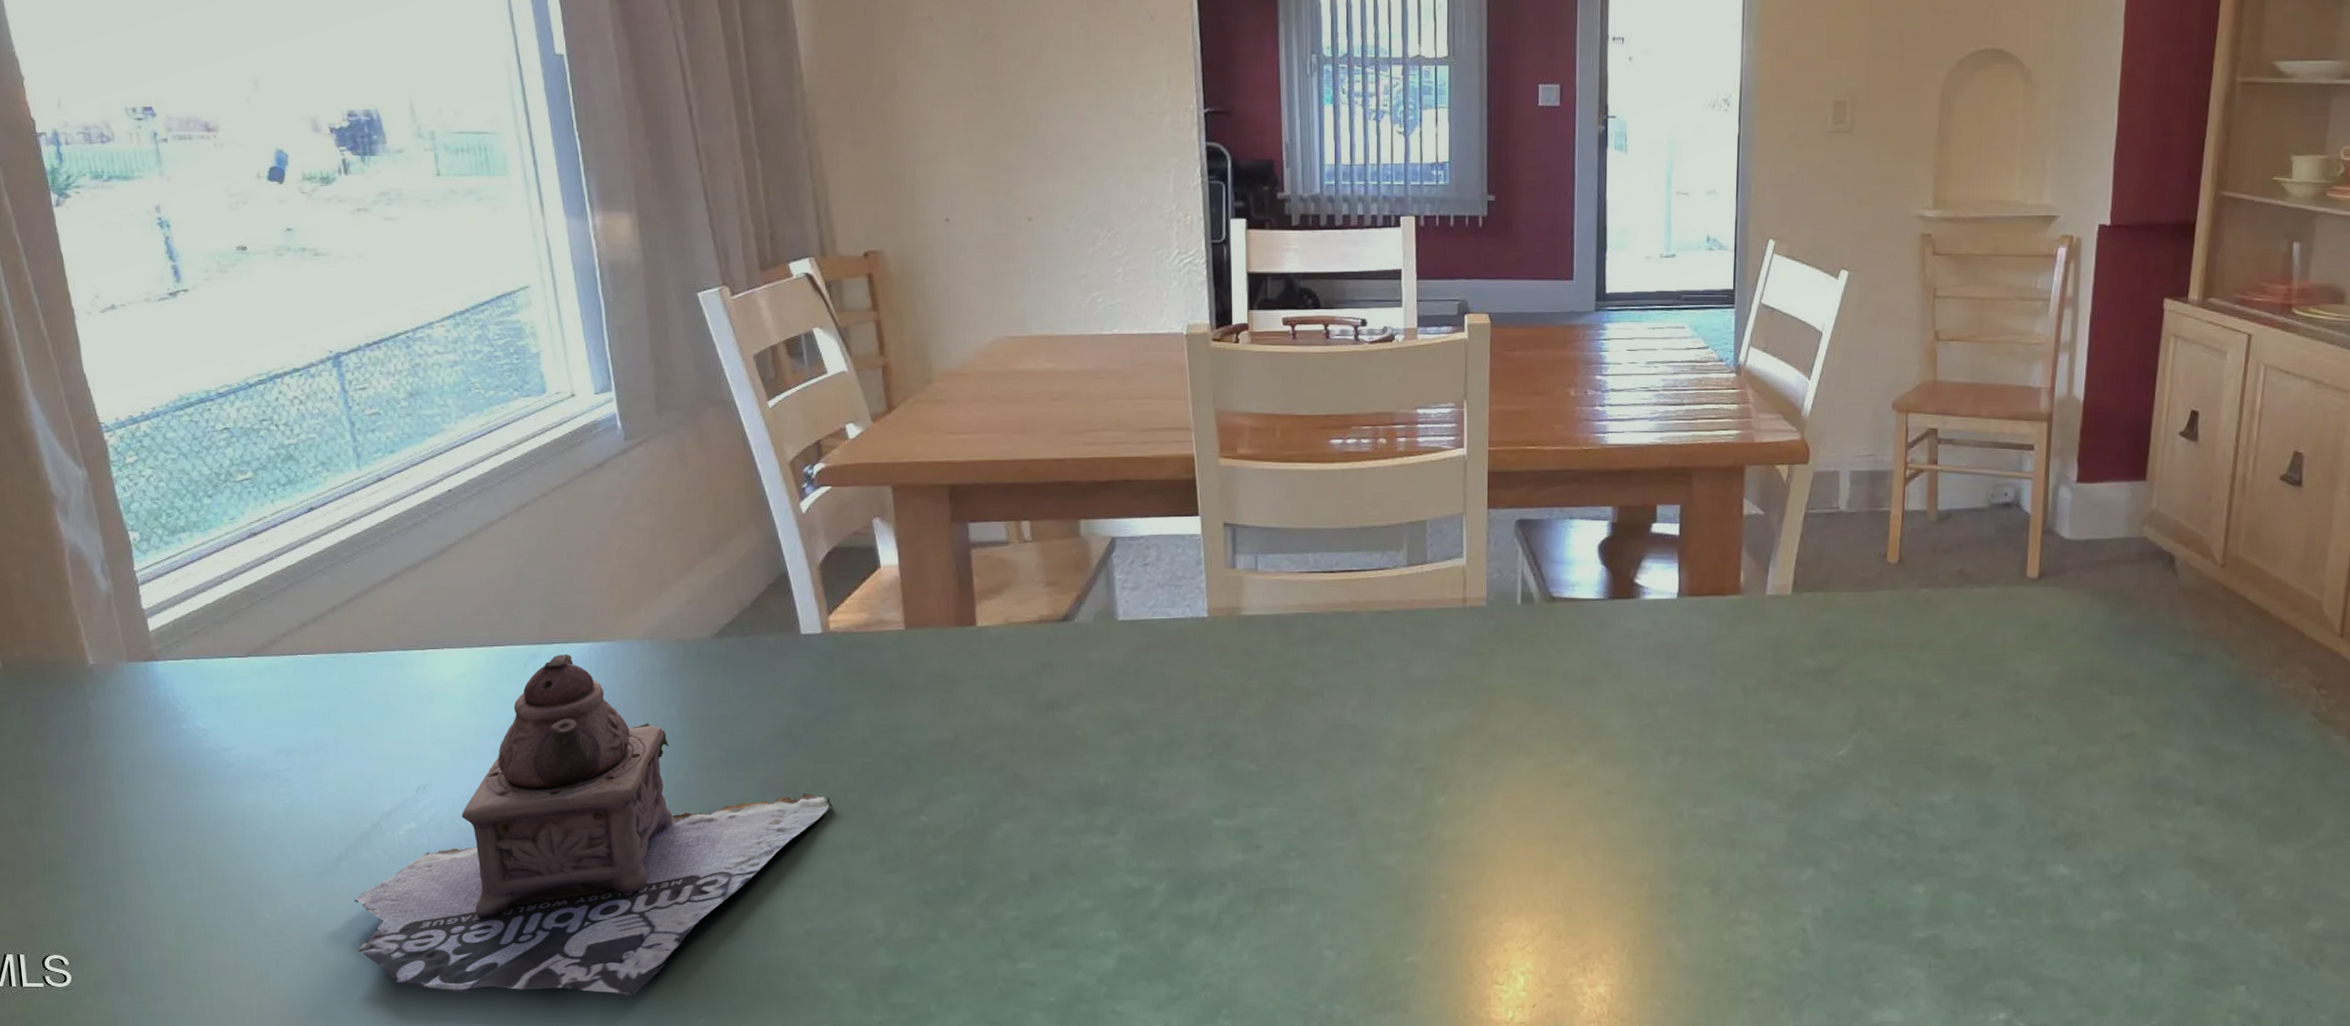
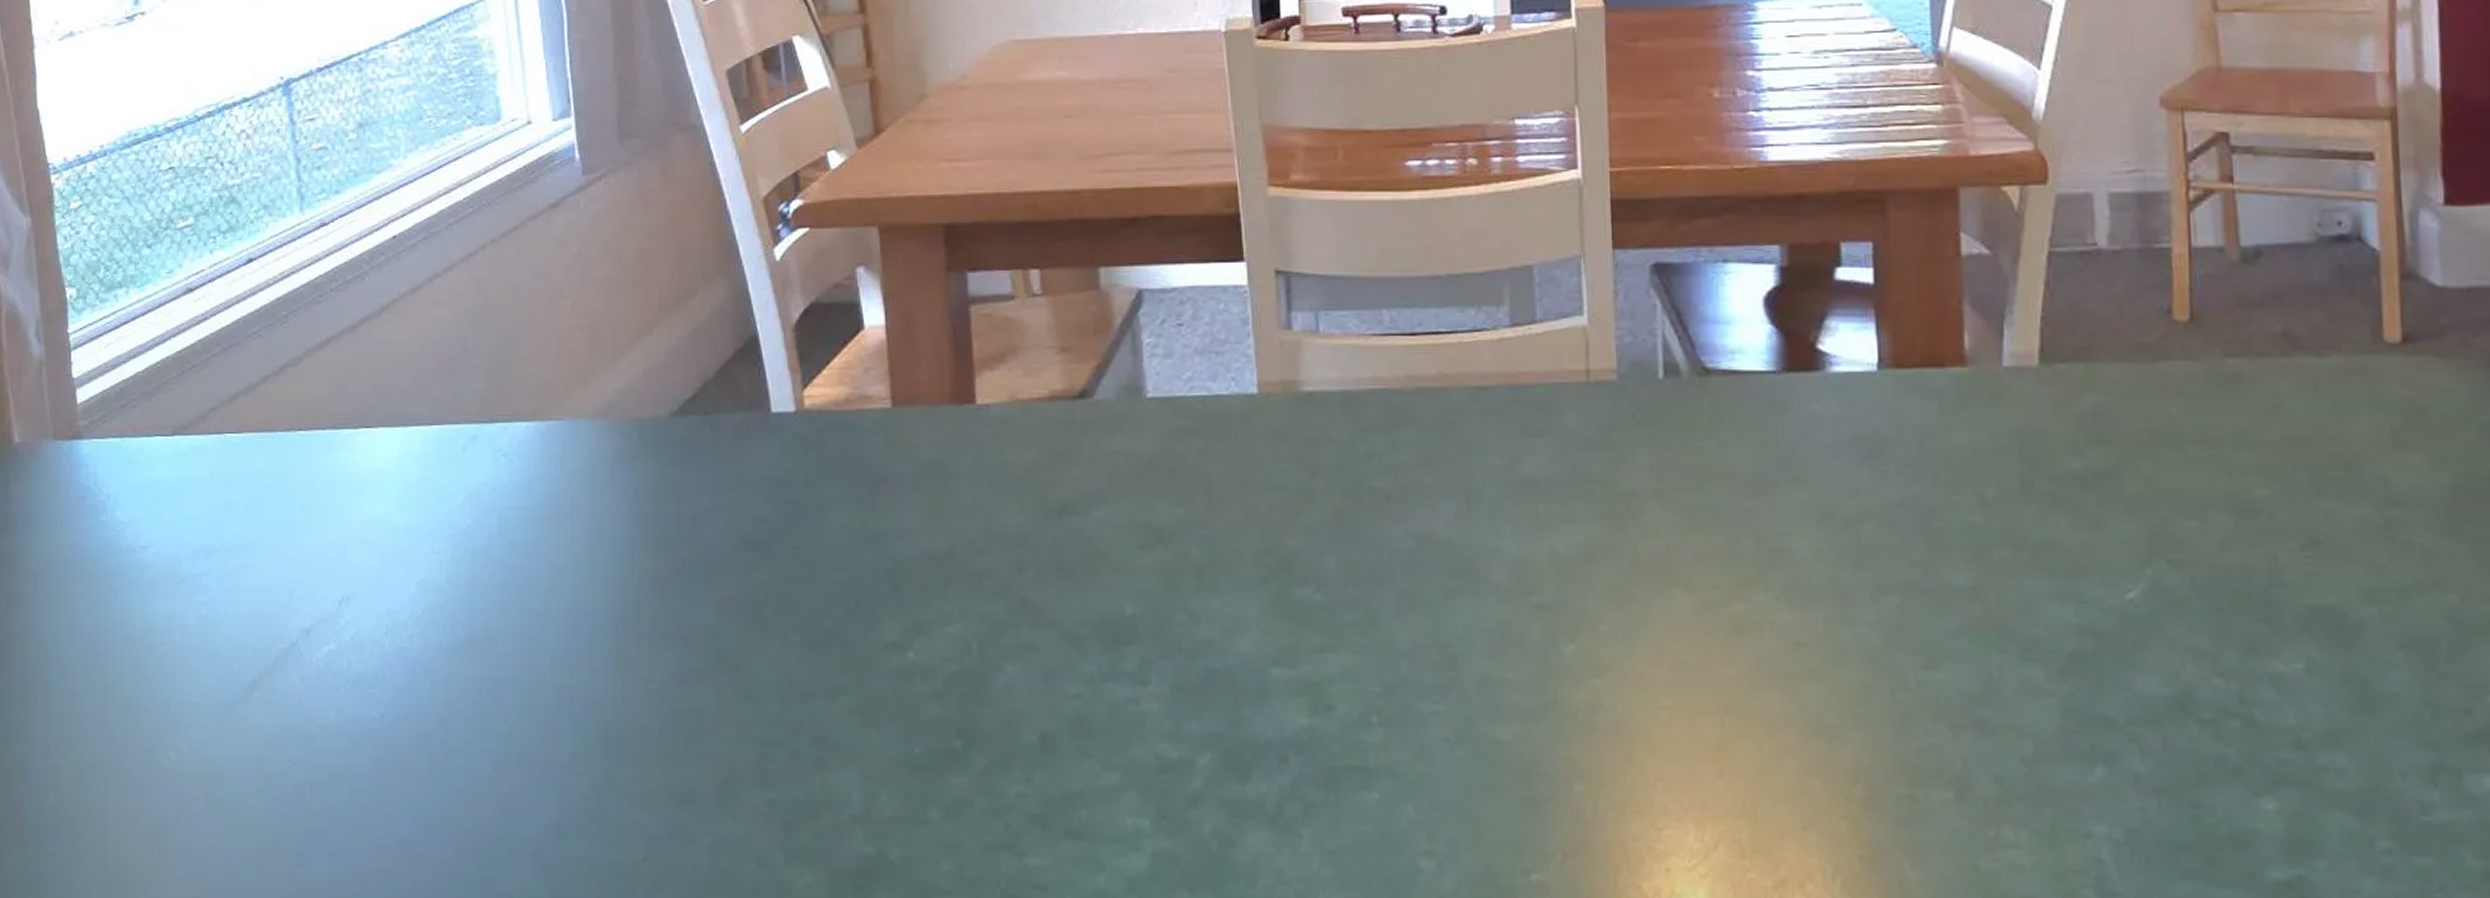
teapot: present [355,613,834,997] -> none [265,384,805,880]

